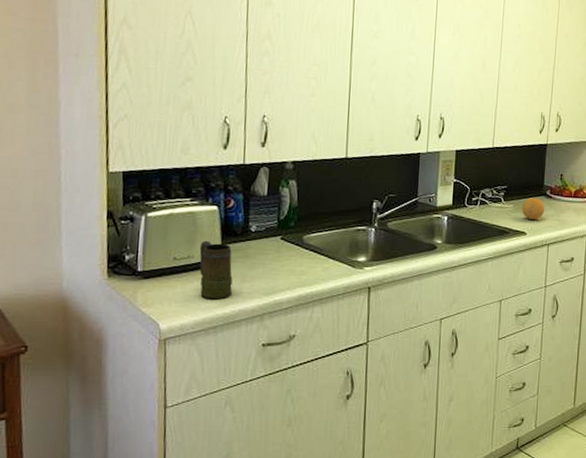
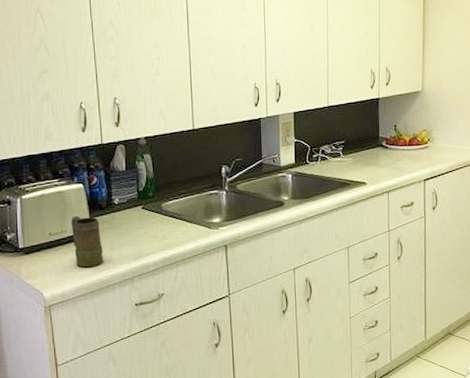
fruit: present [522,197,545,220] -> none [360,149,382,170]

